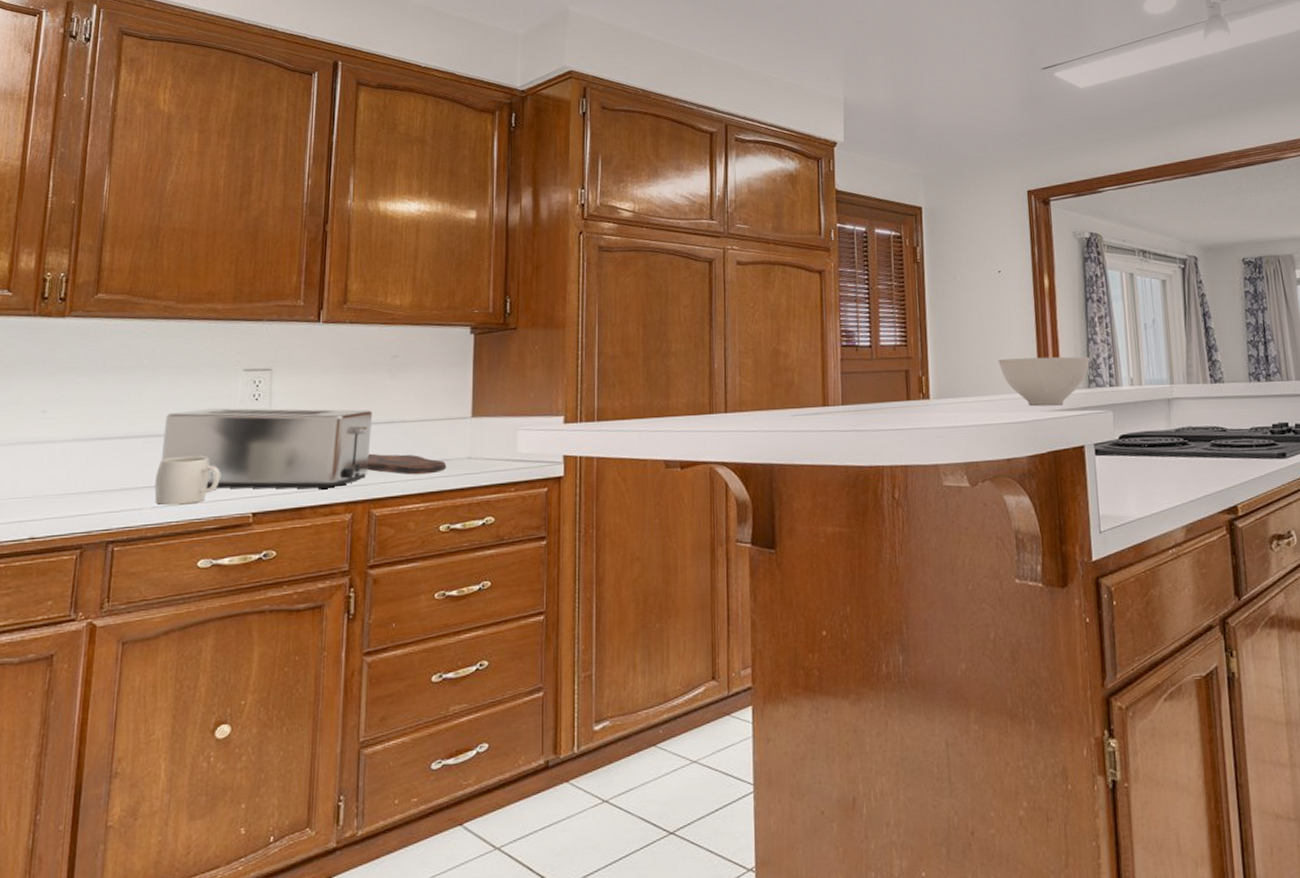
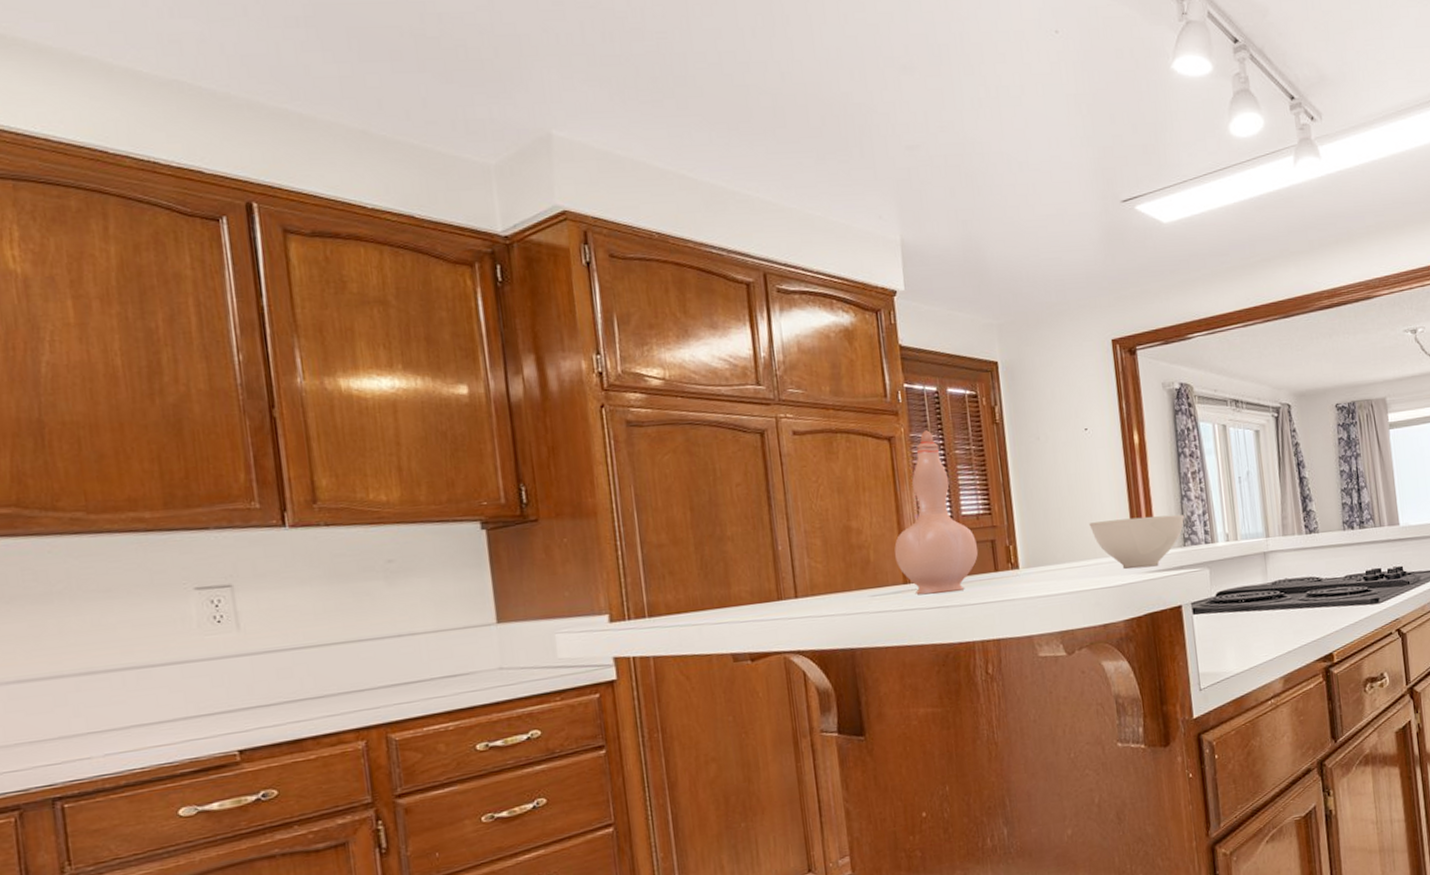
mug: present [154,455,220,506] -> none [101,691,189,752]
toaster: present [161,407,373,490] -> none [100,624,378,728]
cutting board: present [366,453,446,475] -> none [374,670,474,693]
vase: none [816,266,893,418] -> present [894,430,979,595]

